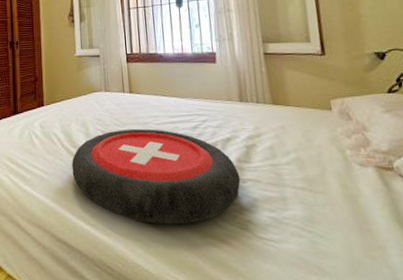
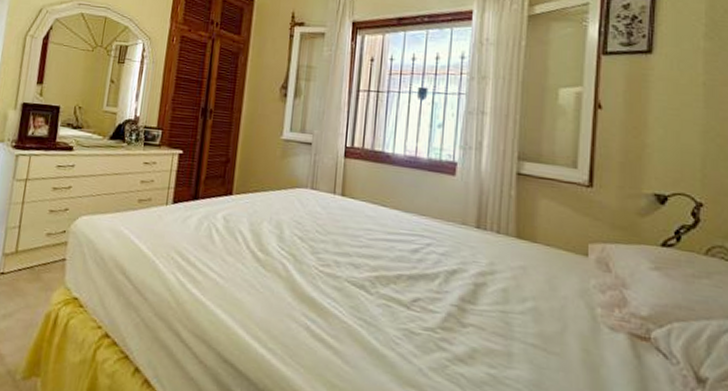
cushion: present [72,129,241,225] -> none [254,239,460,366]

